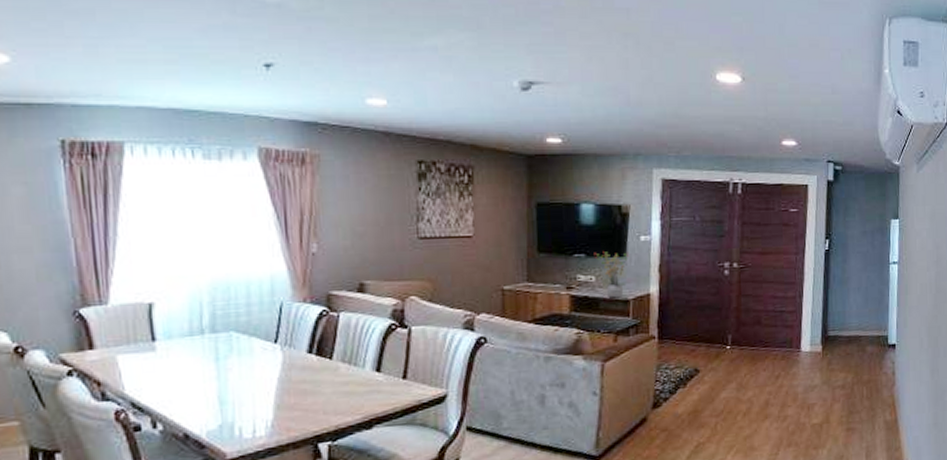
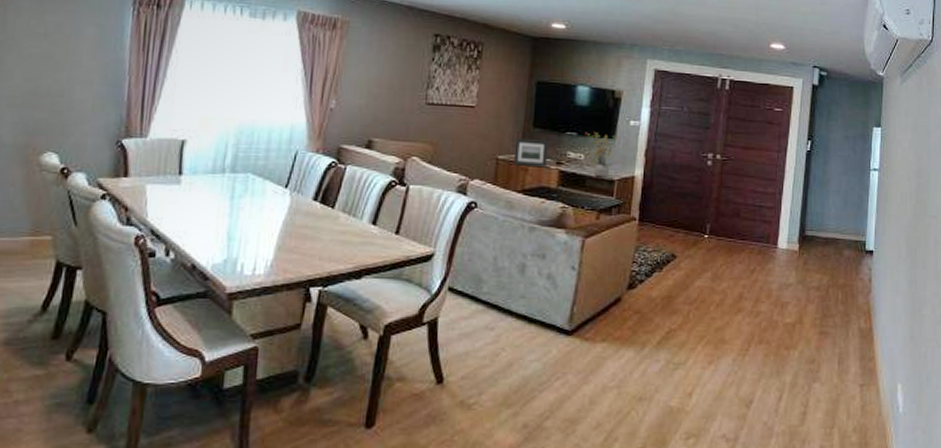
picture frame: none [520,265,557,295] -> present [514,139,549,168]

